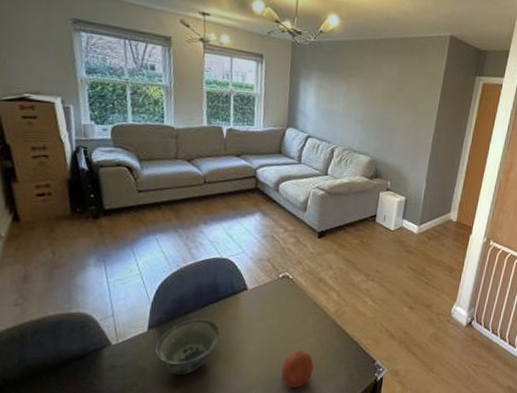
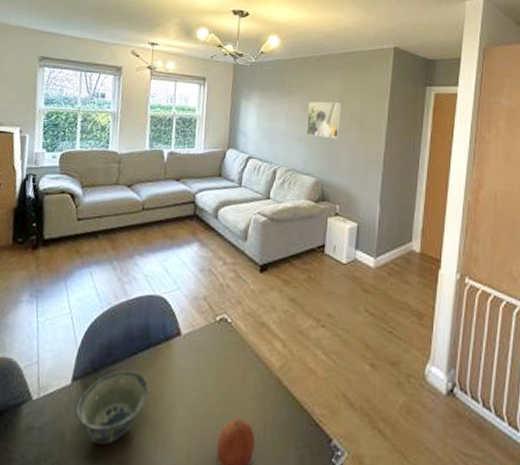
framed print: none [362,85,398,123] -> present [306,101,342,140]

